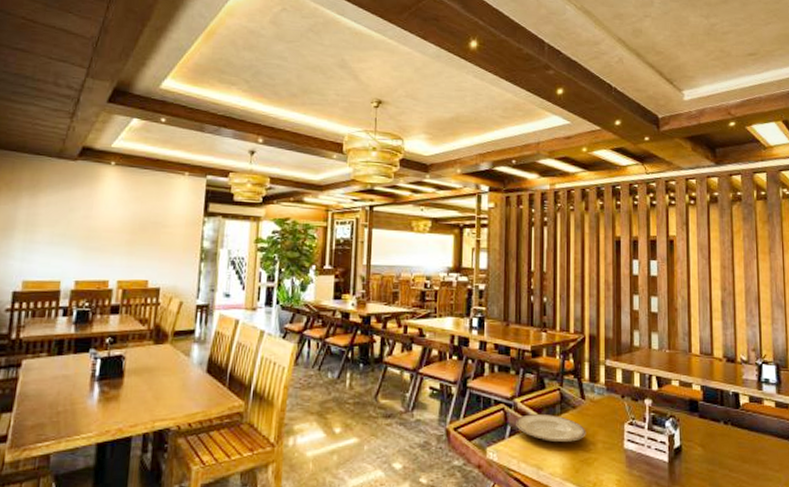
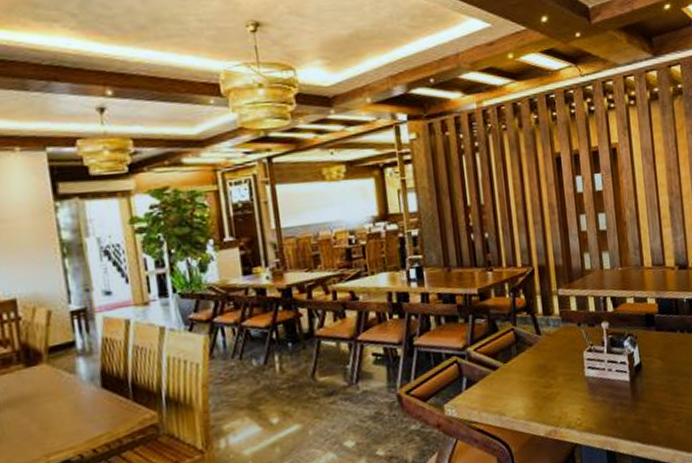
plate: present [516,414,586,442] -> none [471,356,546,386]

